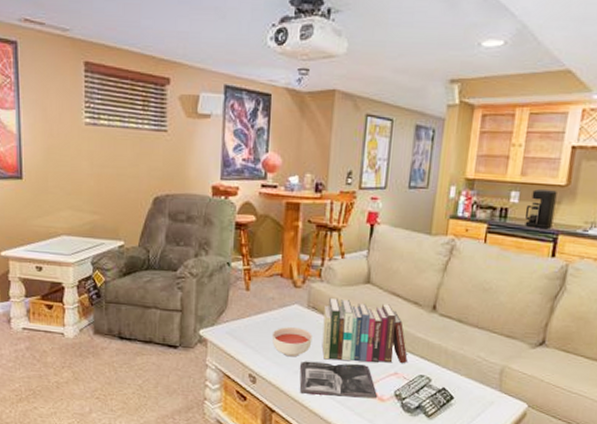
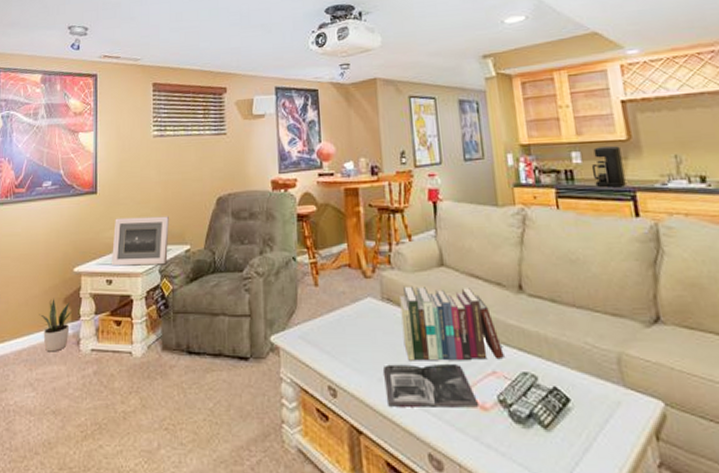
picture frame: none [40,207,102,258] -> present [111,216,169,266]
bowl: present [271,326,313,357] -> none [347,323,393,361]

